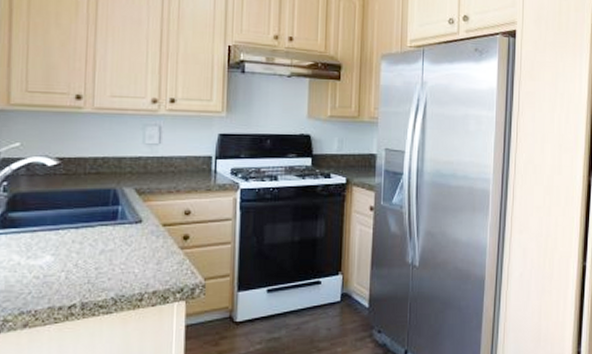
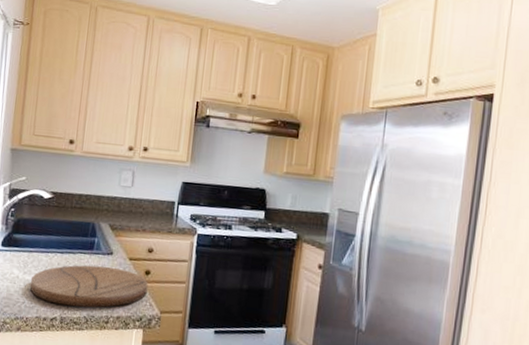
cutting board: none [37,238,188,289] -> present [30,265,148,308]

